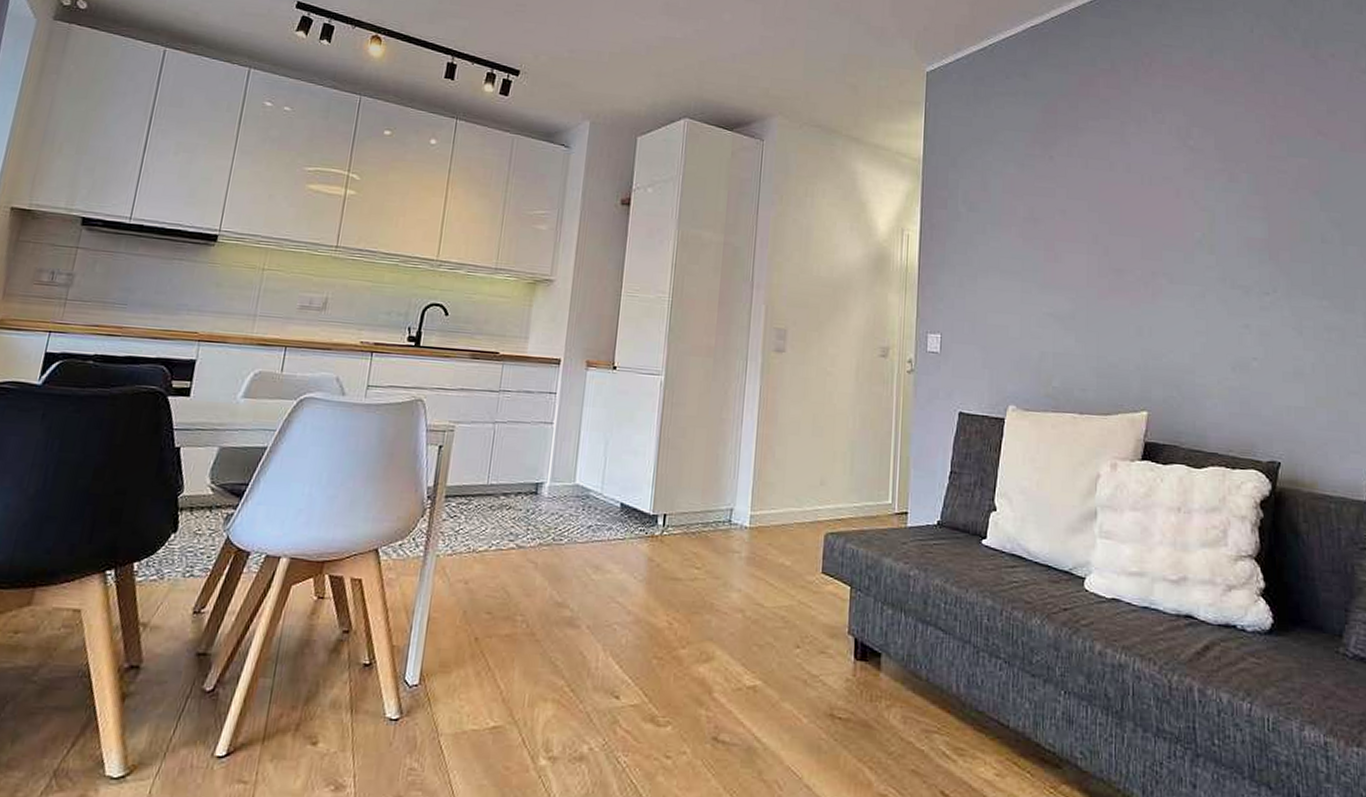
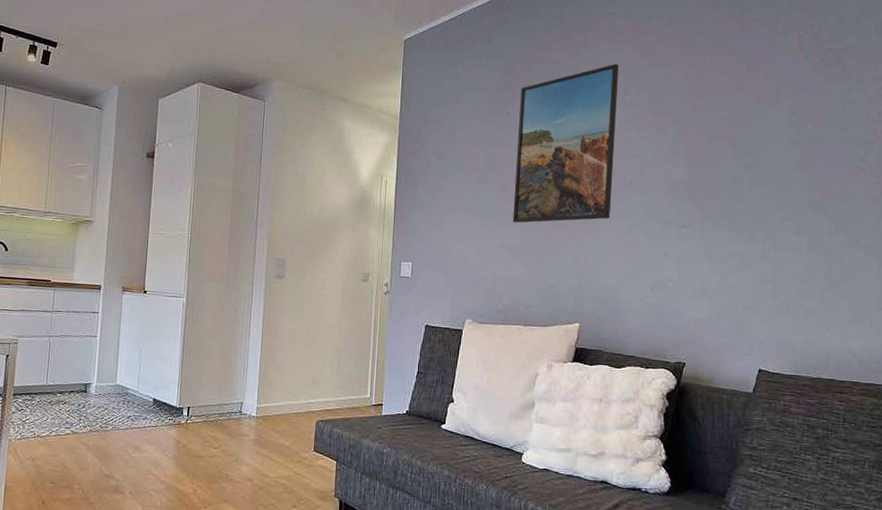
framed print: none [1061,101,1179,288] -> present [512,63,619,223]

